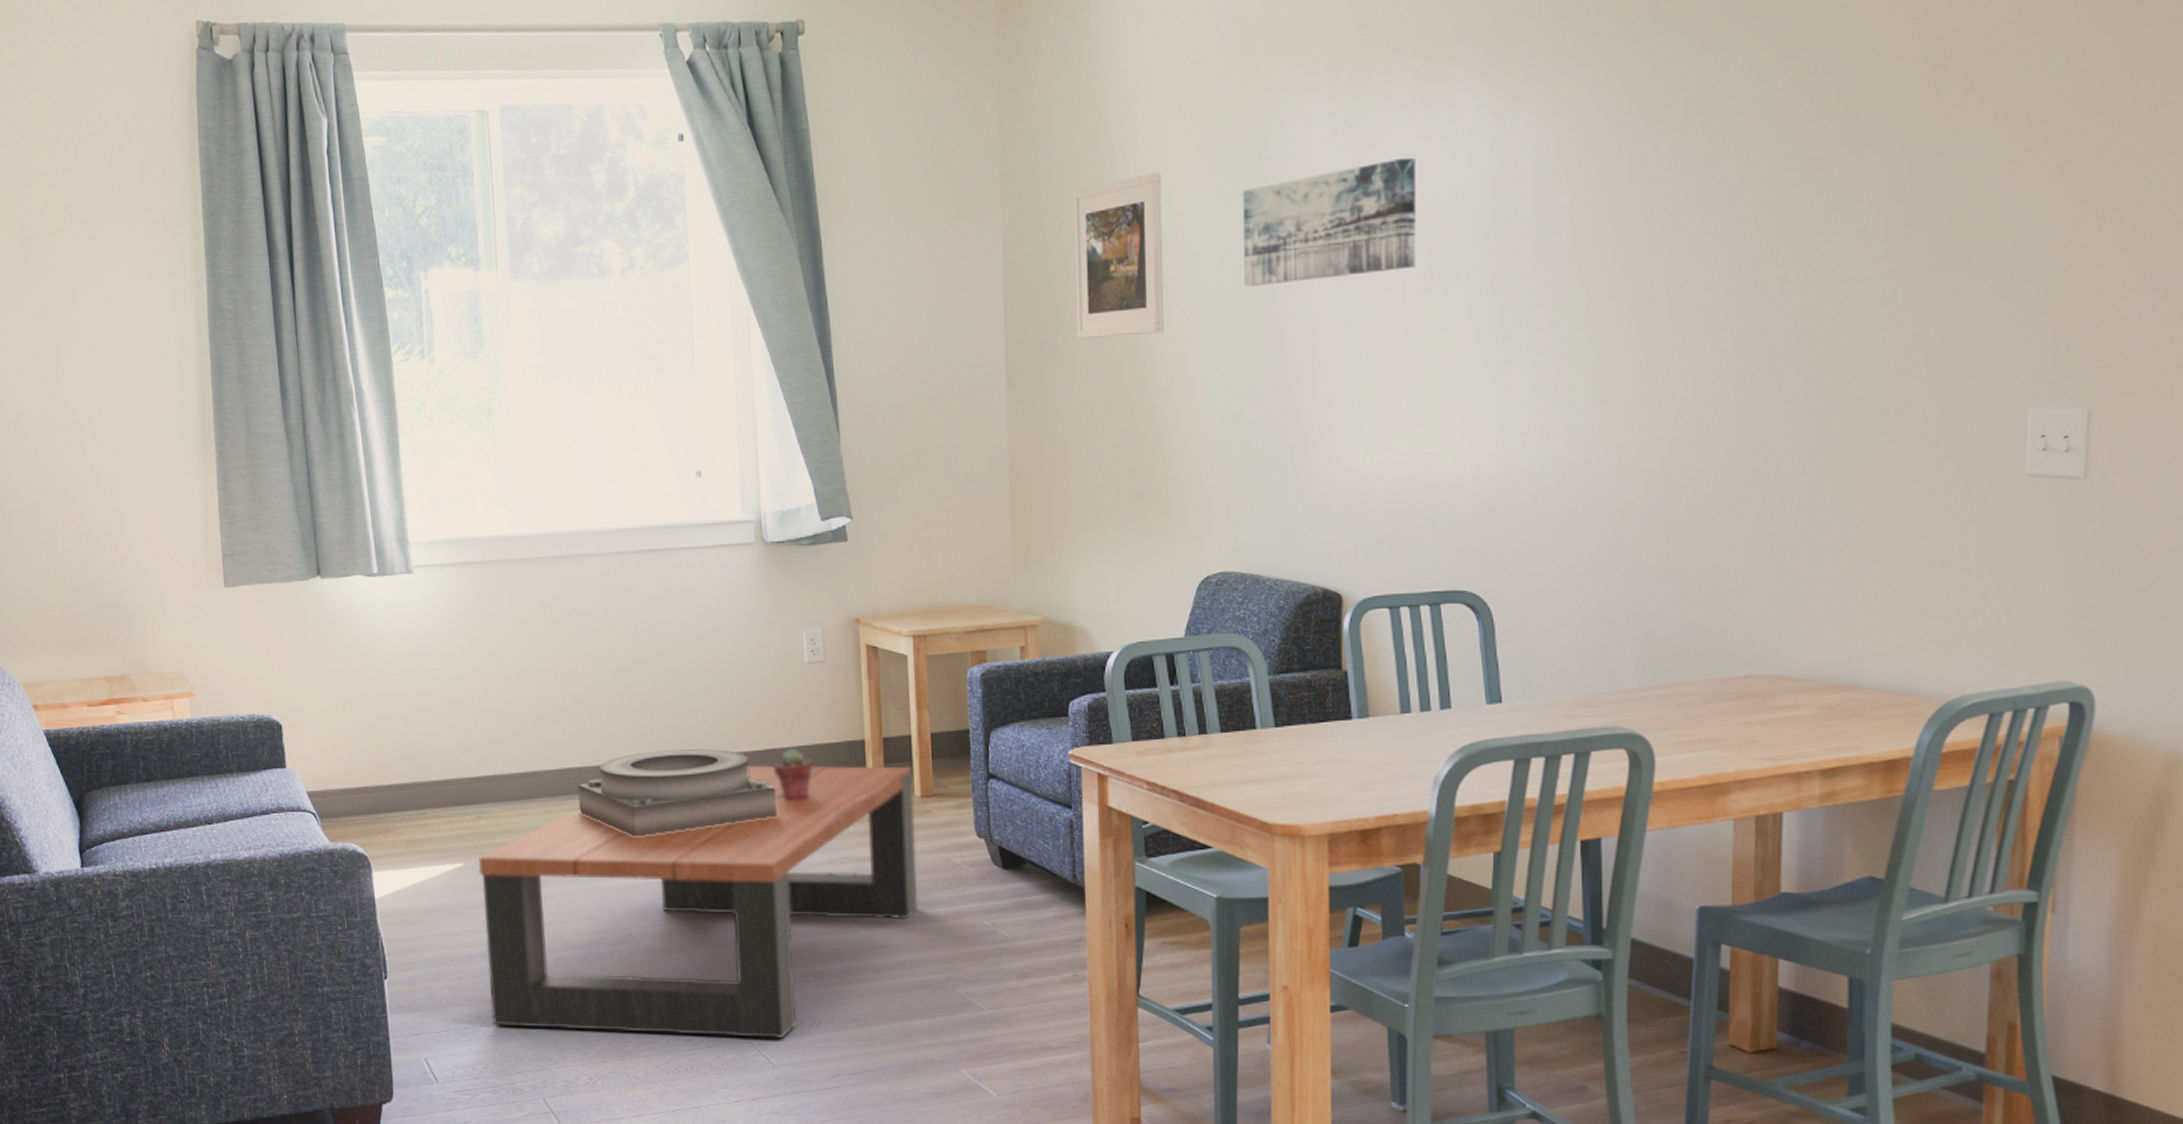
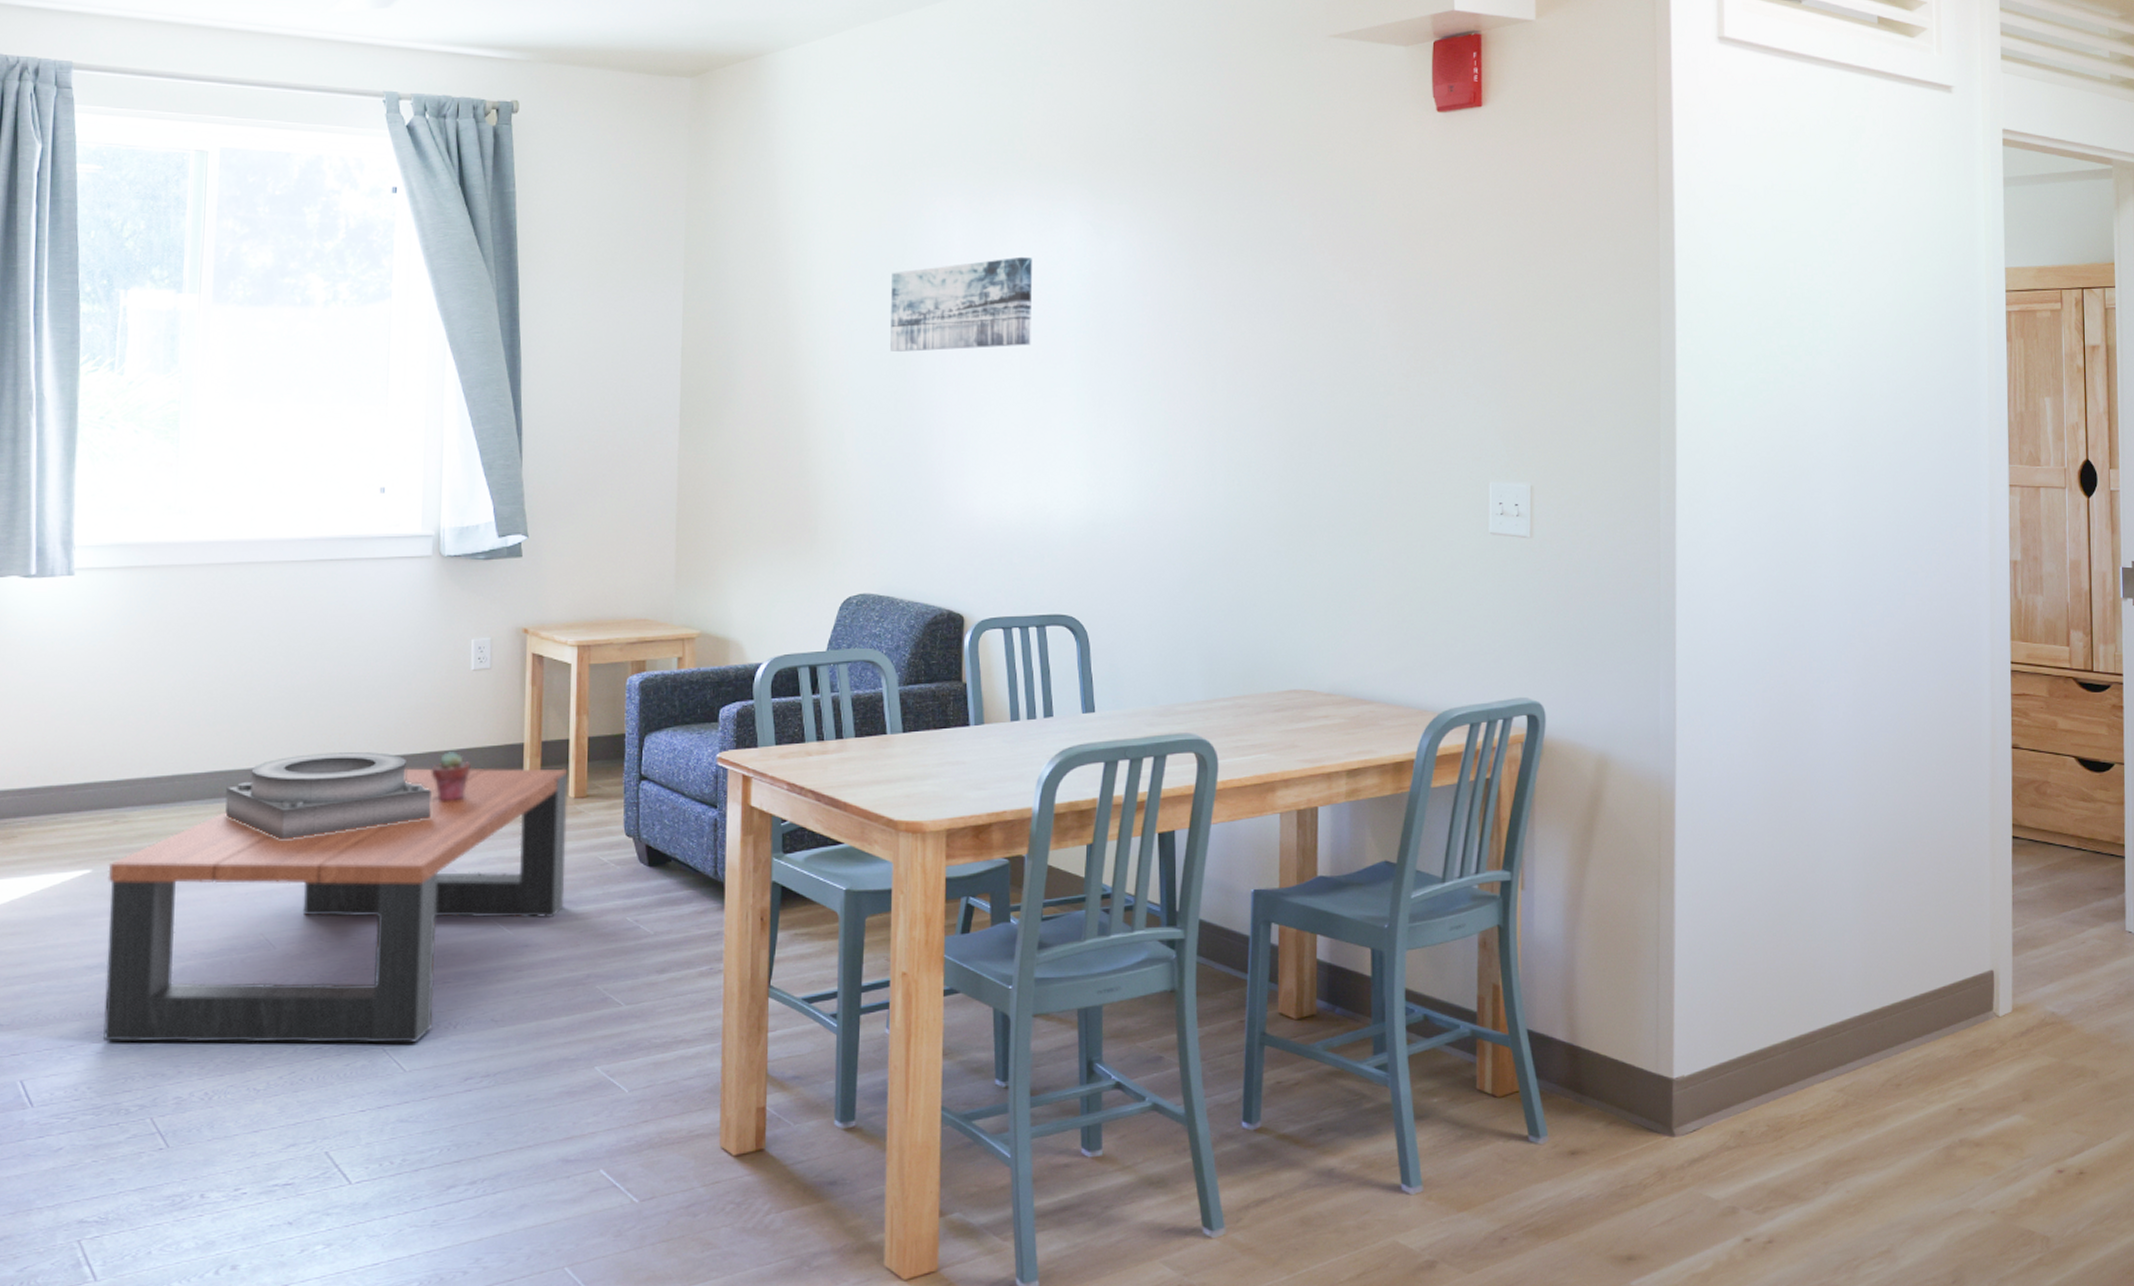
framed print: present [1072,172,1164,339] -> none [744,253,824,387]

